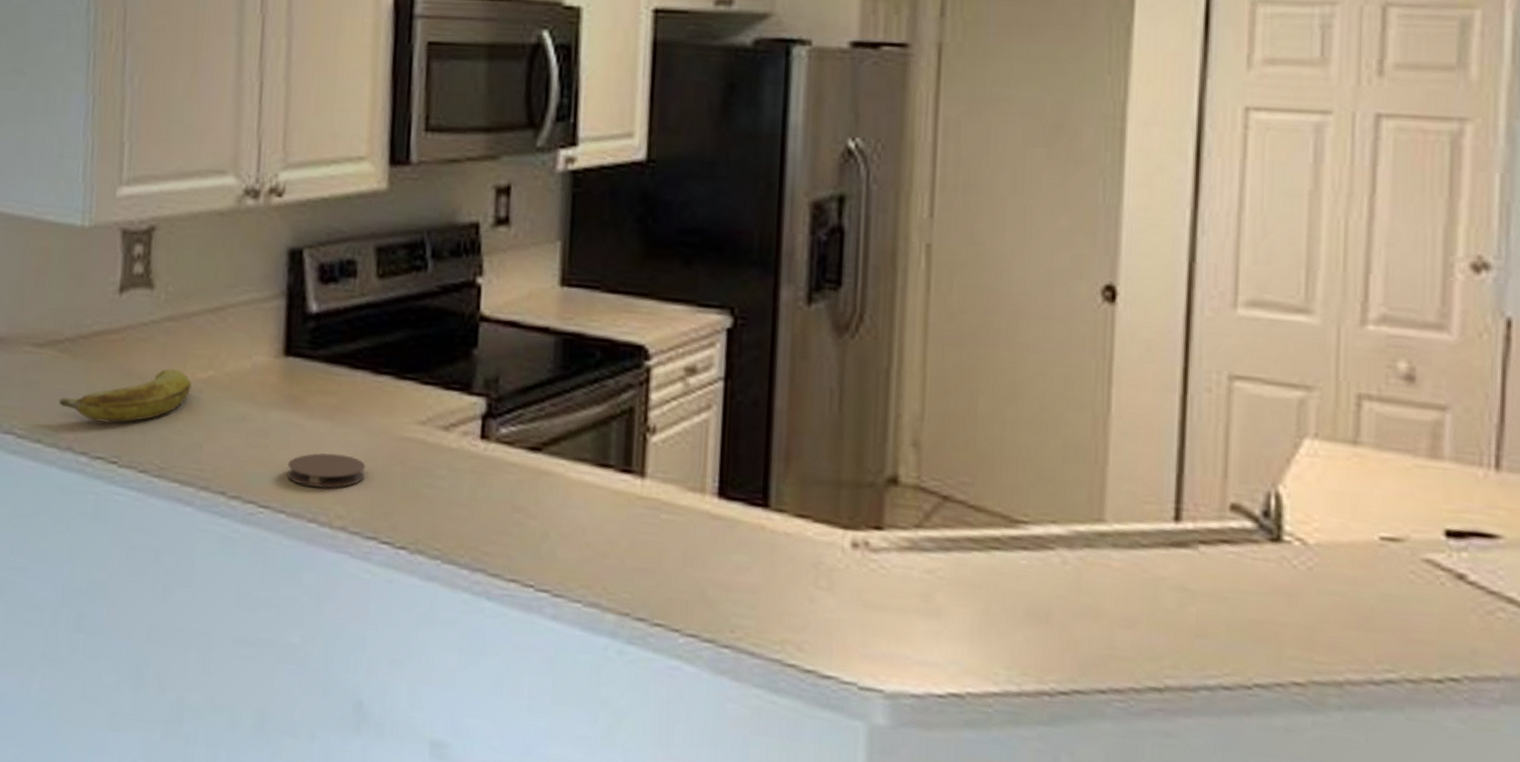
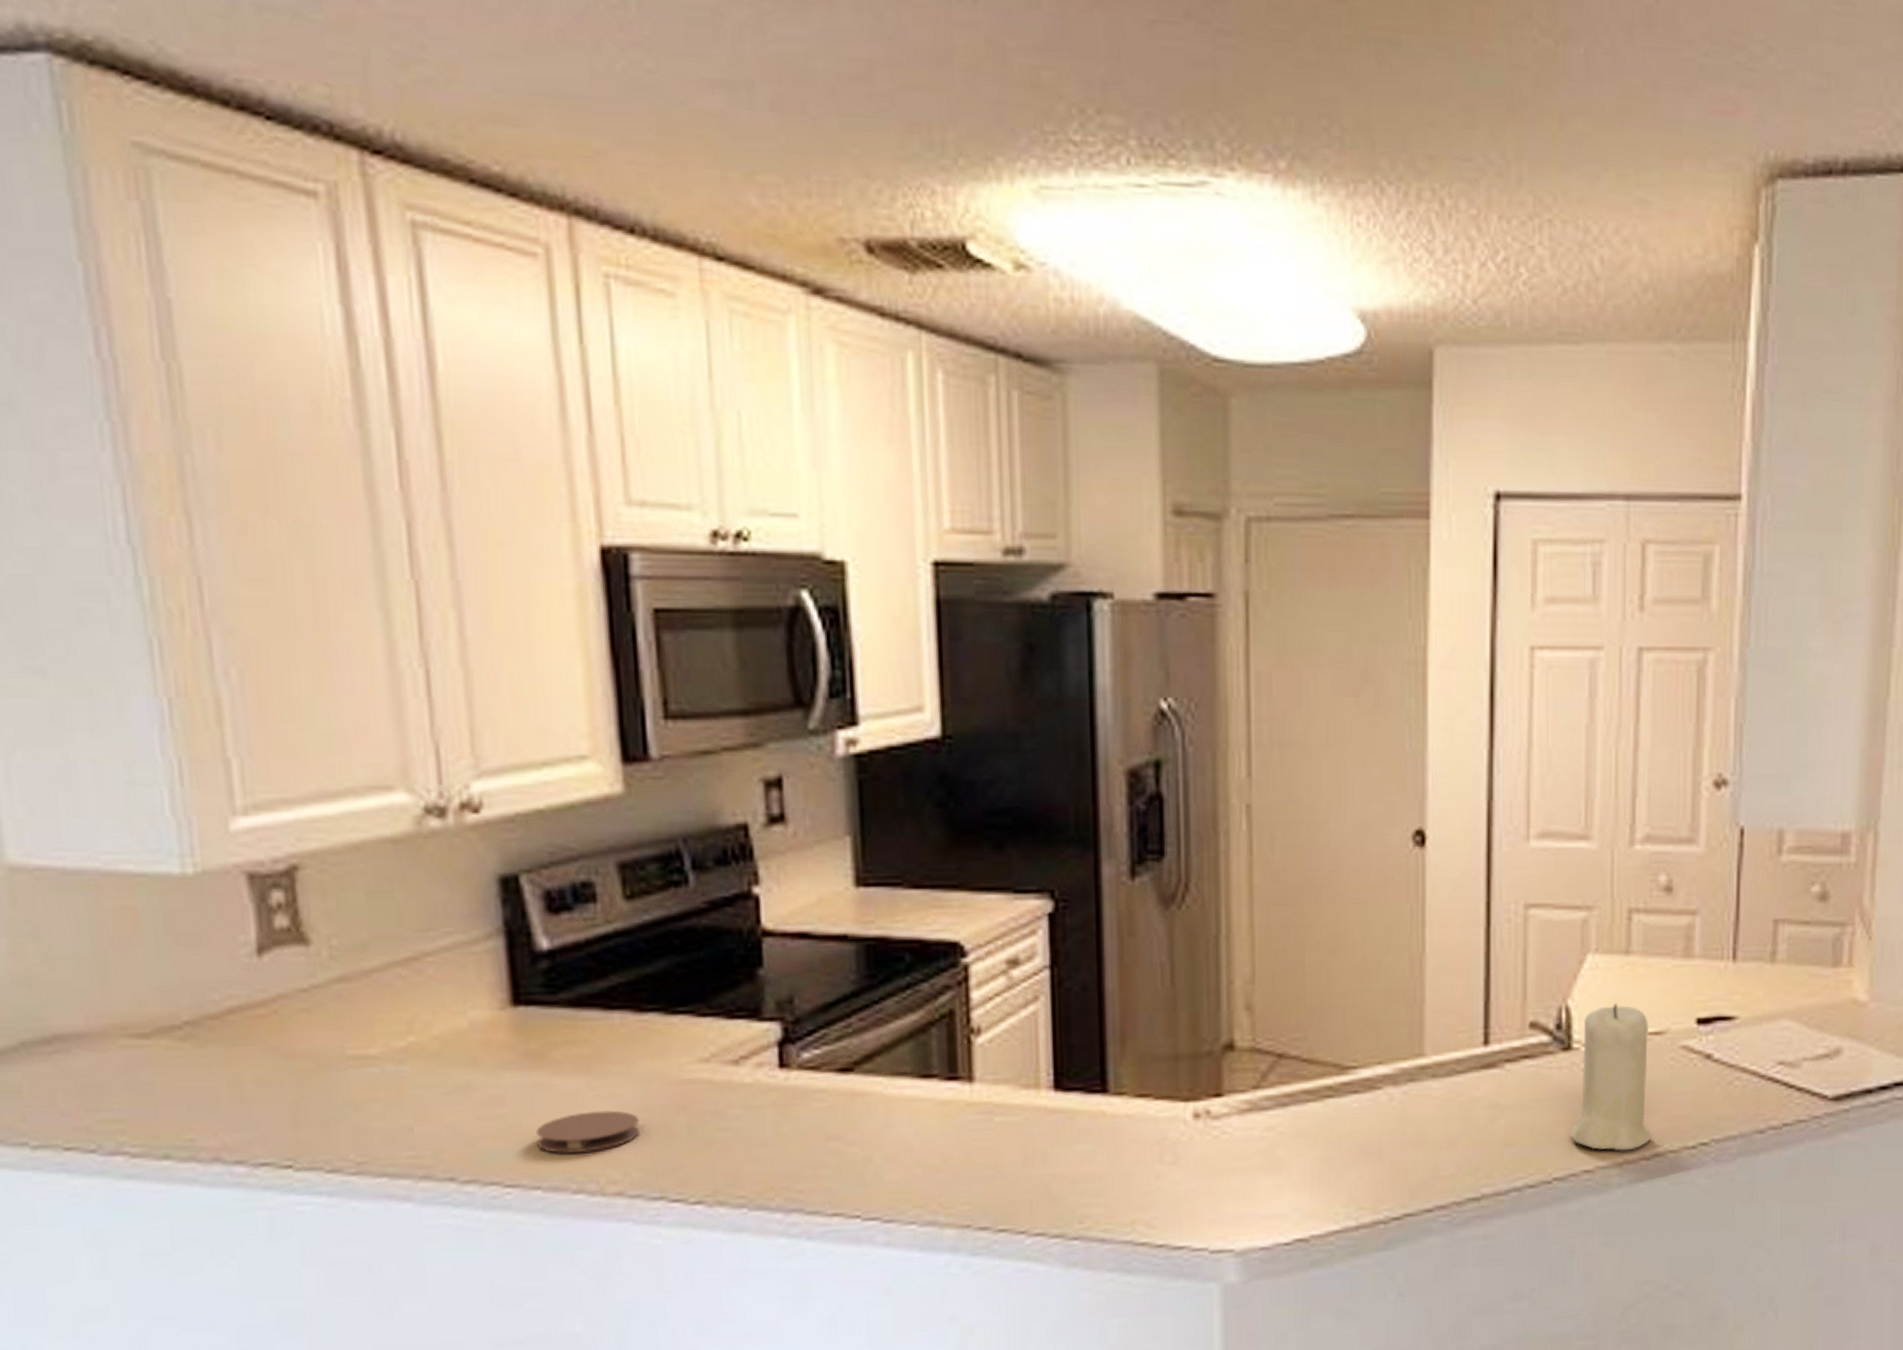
banana: present [58,369,191,424] -> none [188,1041,386,1120]
candle: none [1277,497,1383,670] -> present [1570,1003,1652,1151]

